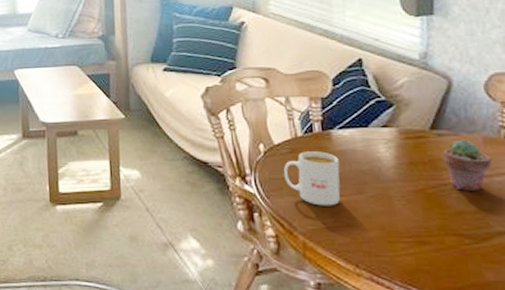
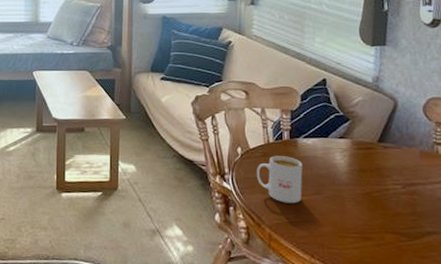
potted succulent: present [443,140,492,192] -> none [387,152,426,197]

